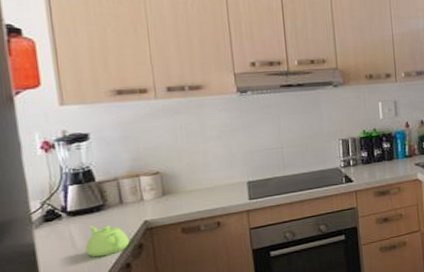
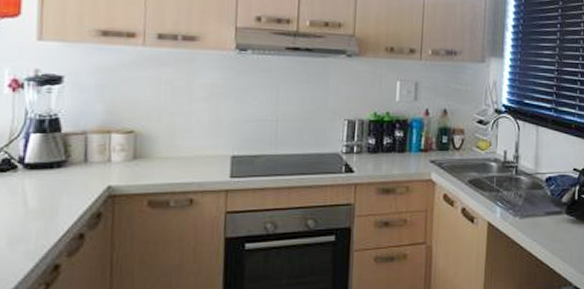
teapot: present [85,225,130,258] -> none [36,184,88,222]

